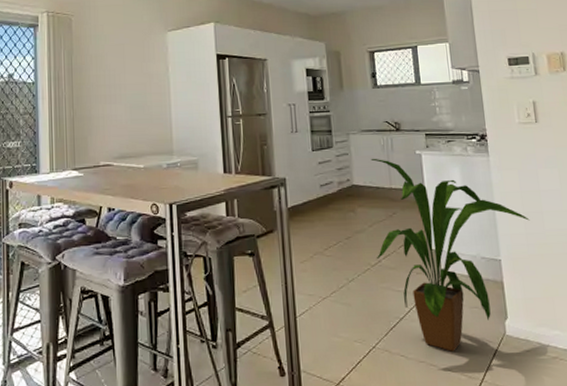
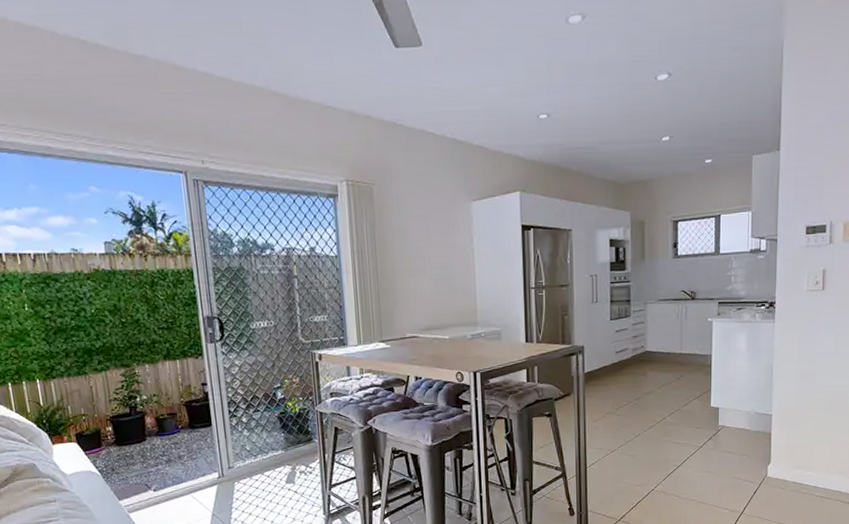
house plant: present [371,158,530,352] -> none [662,326,803,491]

